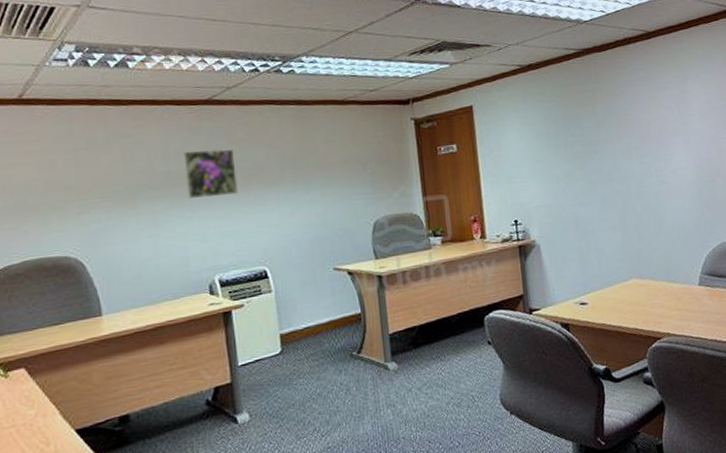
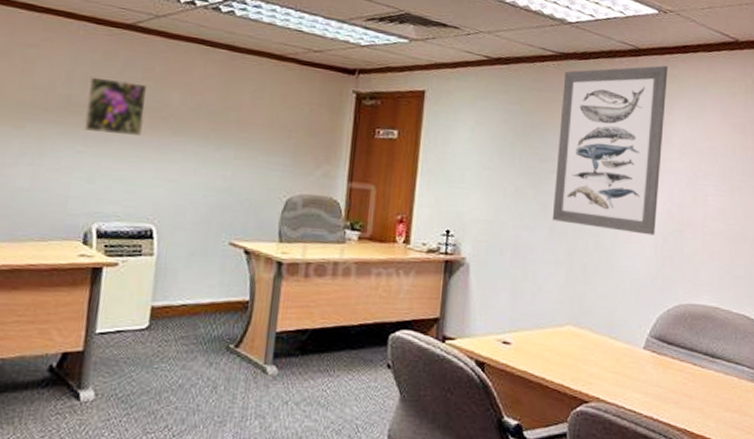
wall art: none [589,42,691,194] -> present [552,65,668,236]

